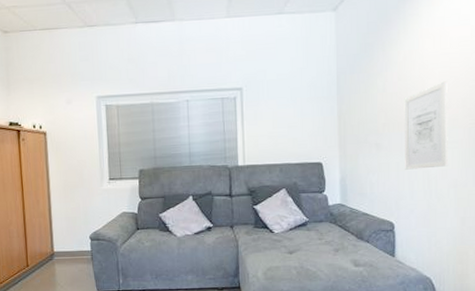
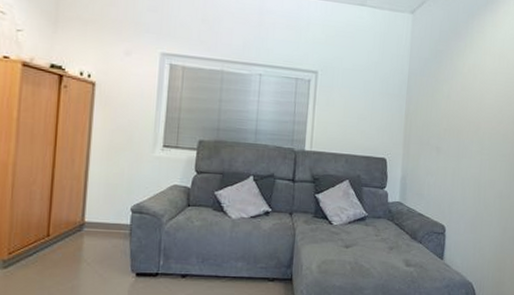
wall art: present [404,81,449,170] -> none [459,98,502,178]

